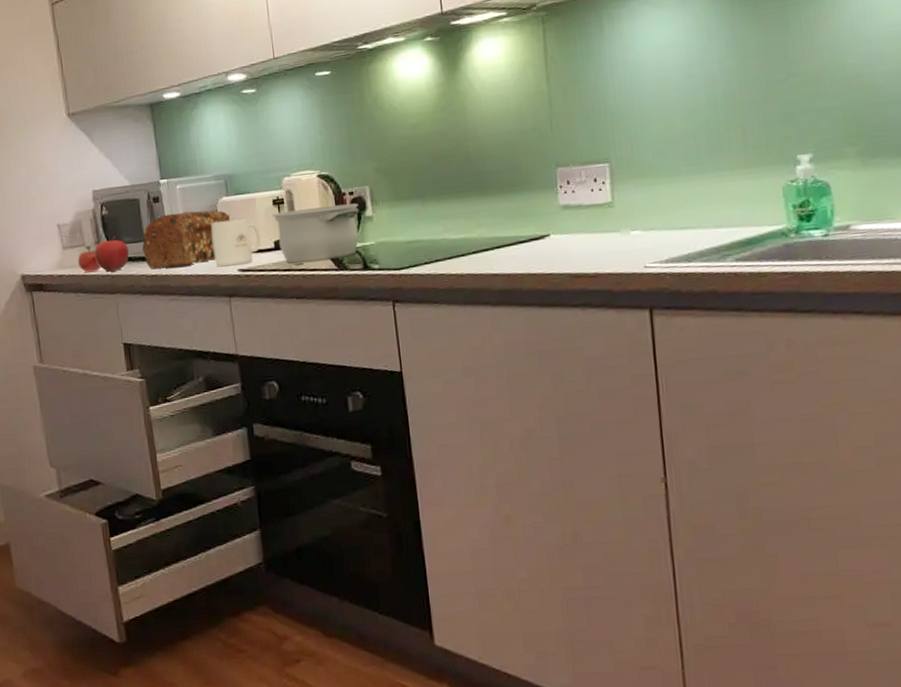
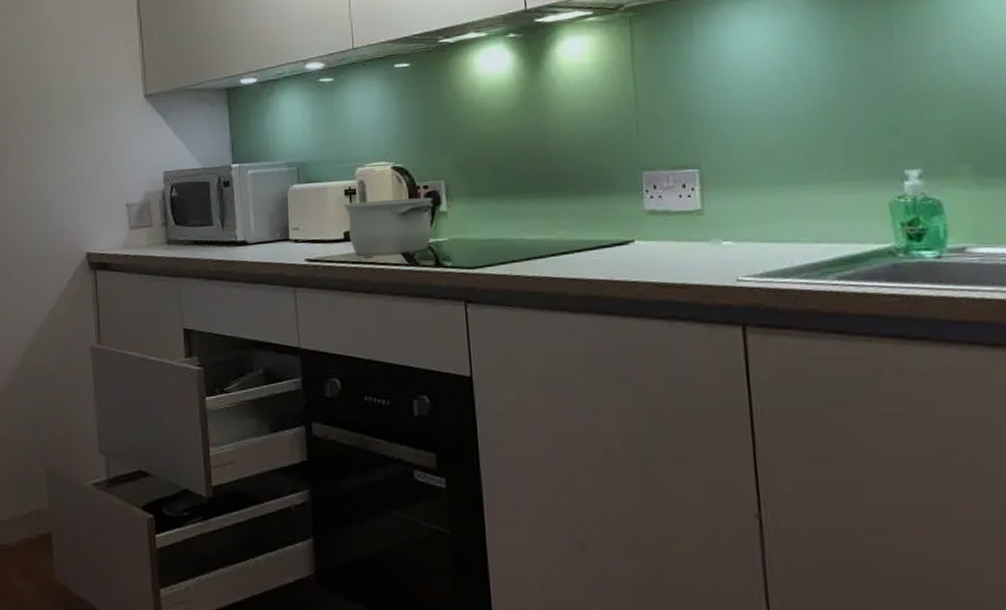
fruit: present [77,245,102,273] -> none [143,226,168,254]
fruit: present [94,237,129,272] -> none [161,219,195,254]
bread loaf: present [142,210,233,269] -> none [209,197,303,254]
mug: present [210,219,261,267] -> none [279,207,331,256]

